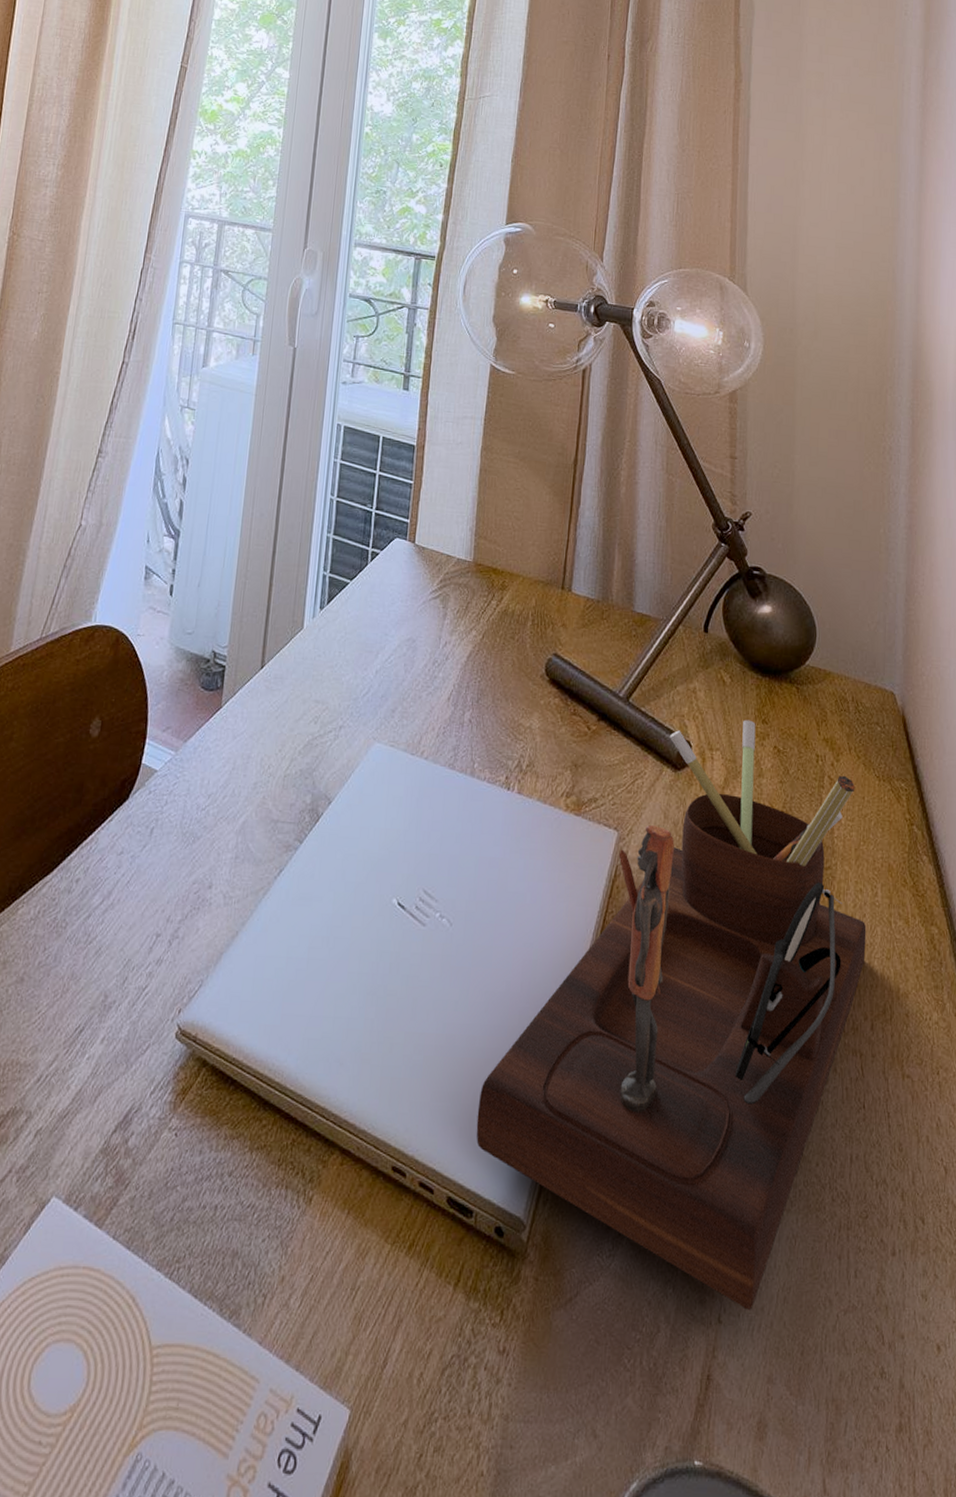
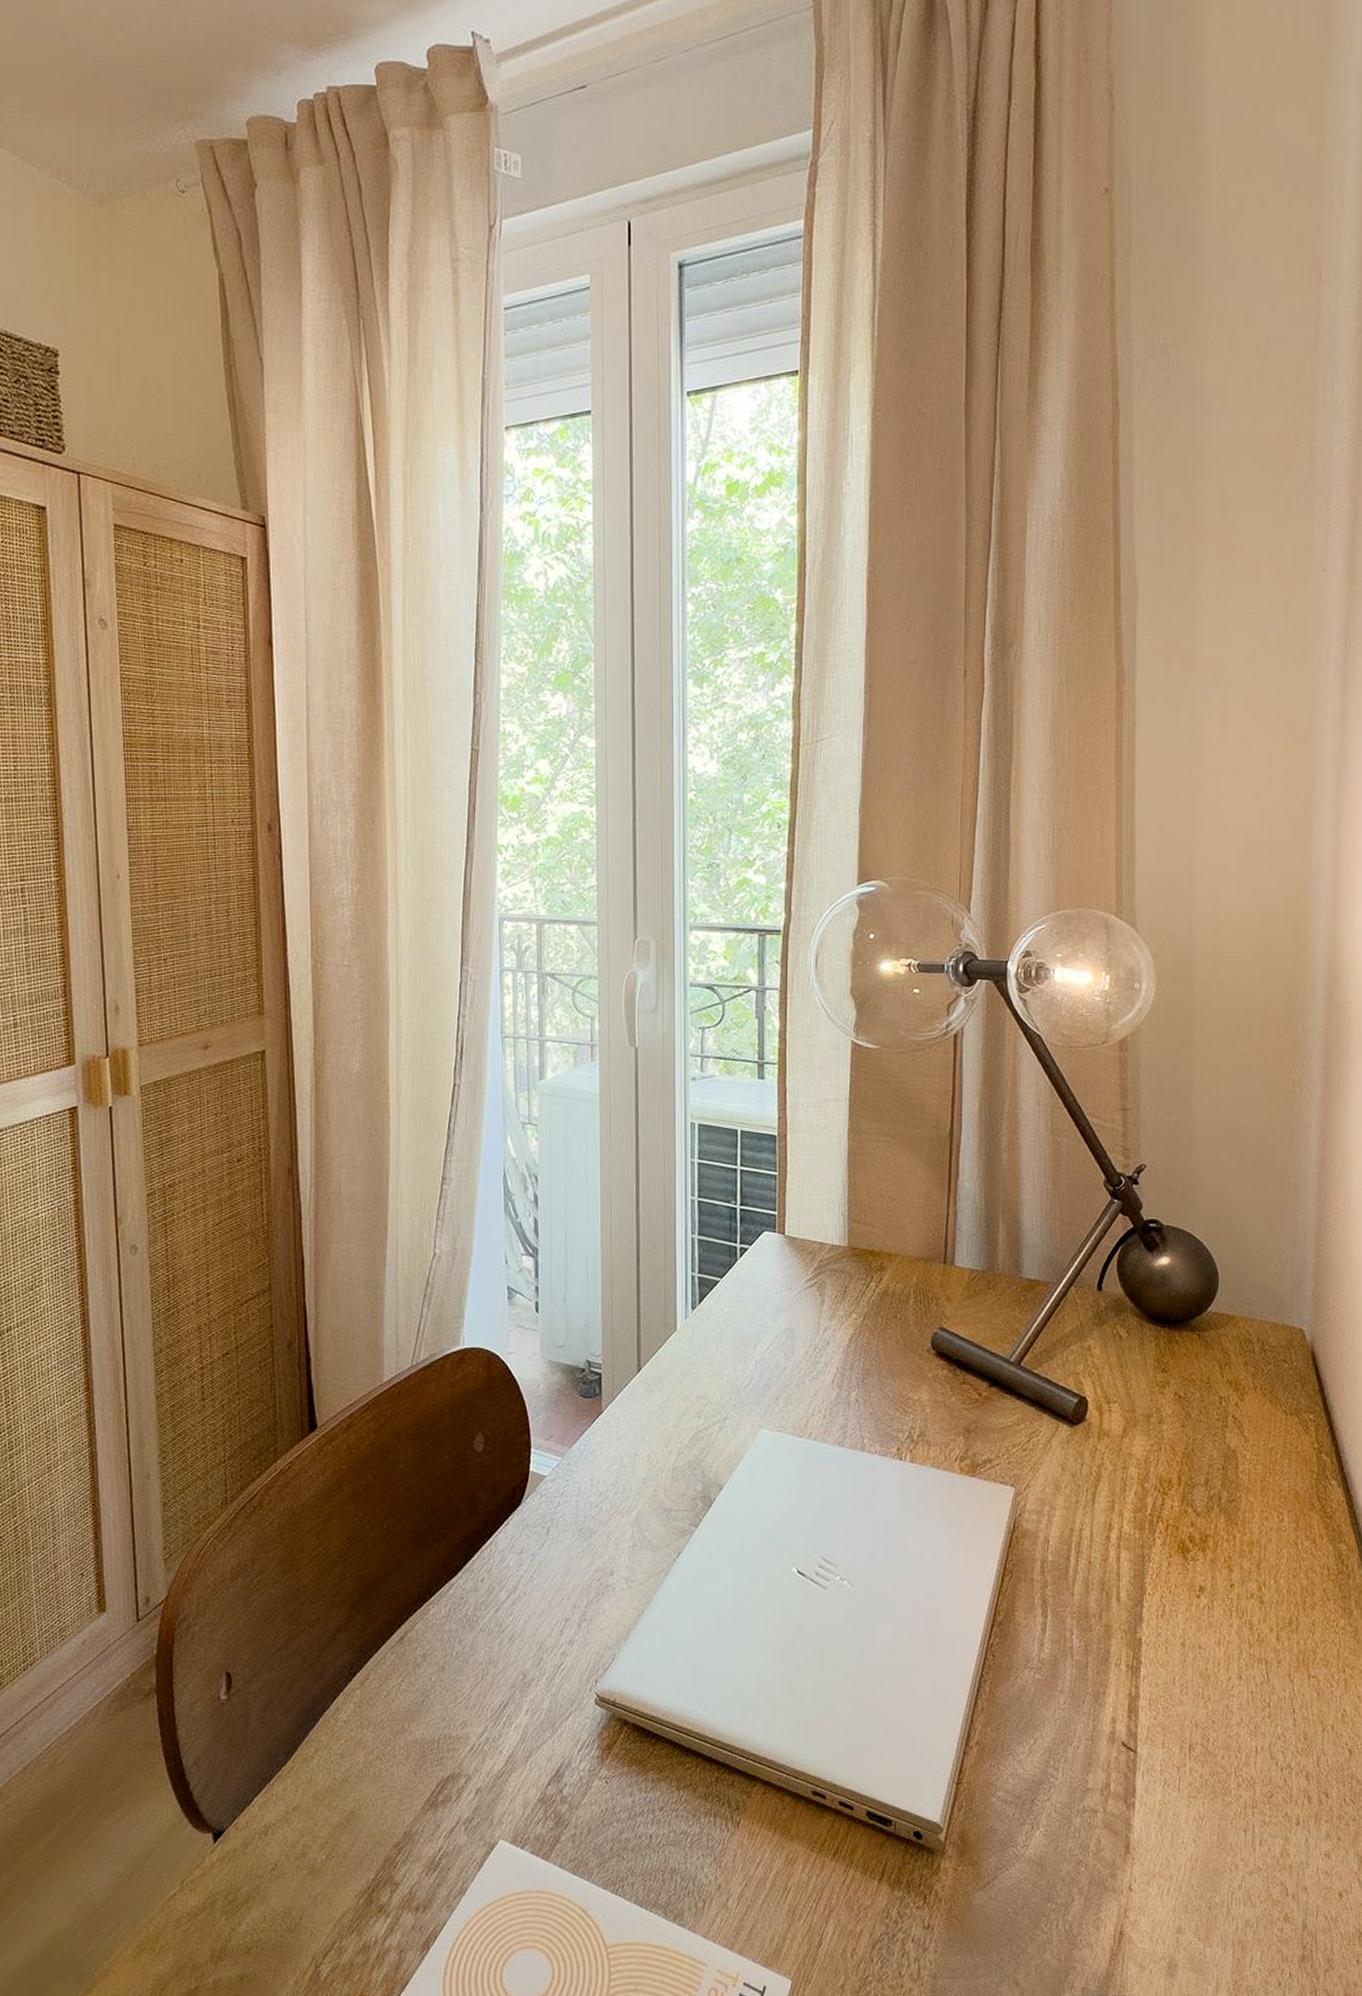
desk organizer: present [476,719,867,1310] -> none [890,1370,1272,1878]

